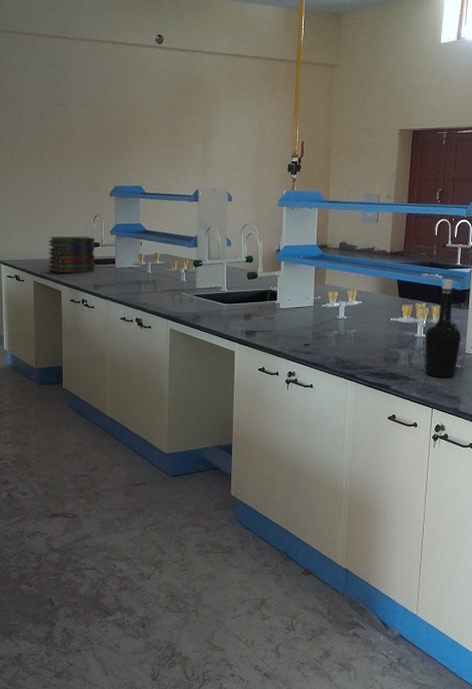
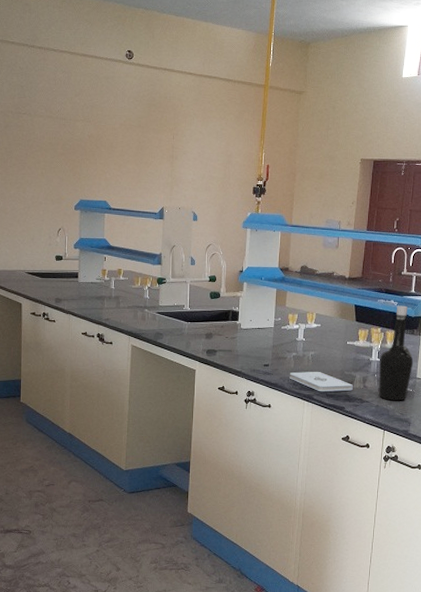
book stack: present [48,236,95,274] -> none [9,248,58,286]
notepad: none [331,349,398,371] -> present [289,371,353,392]

